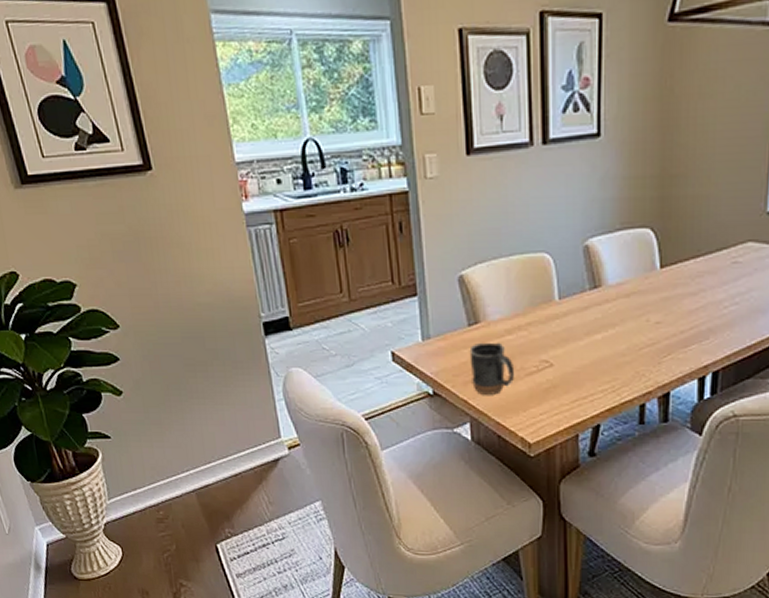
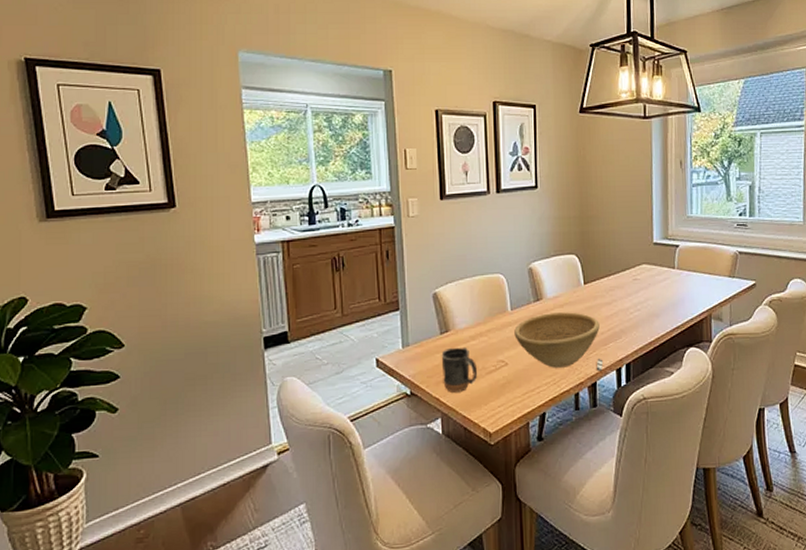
bowl: none [563,304,681,379] -> present [514,312,604,371]

